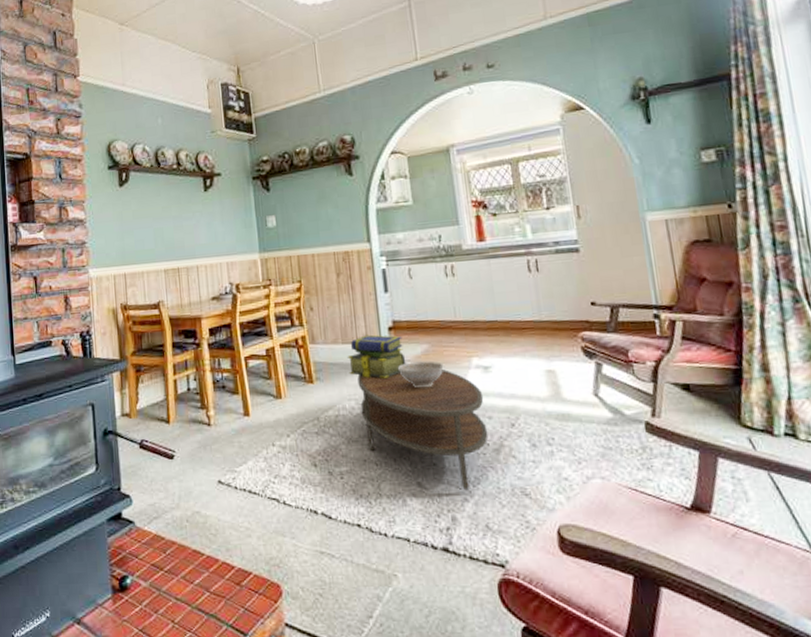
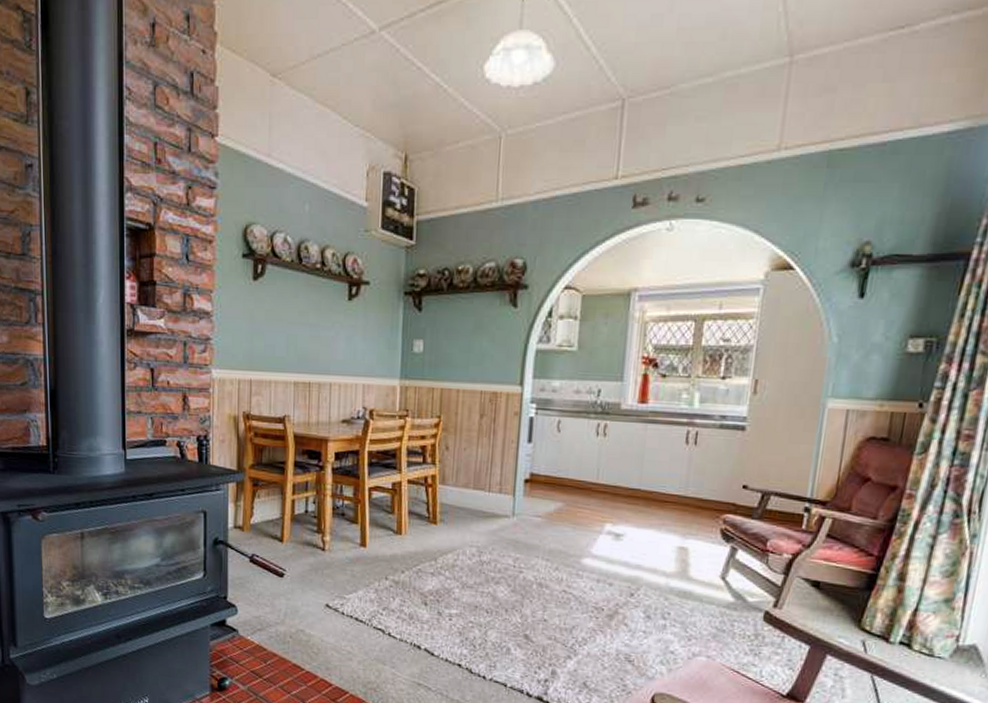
stack of books: present [347,334,406,378] -> none [475,483,537,530]
coffee table: present [357,362,489,489] -> none [481,518,609,648]
decorative bowl: present [398,361,444,388] -> none [527,518,575,546]

